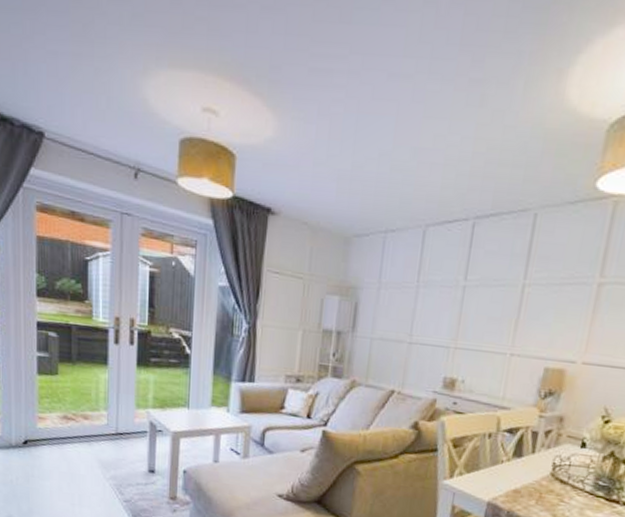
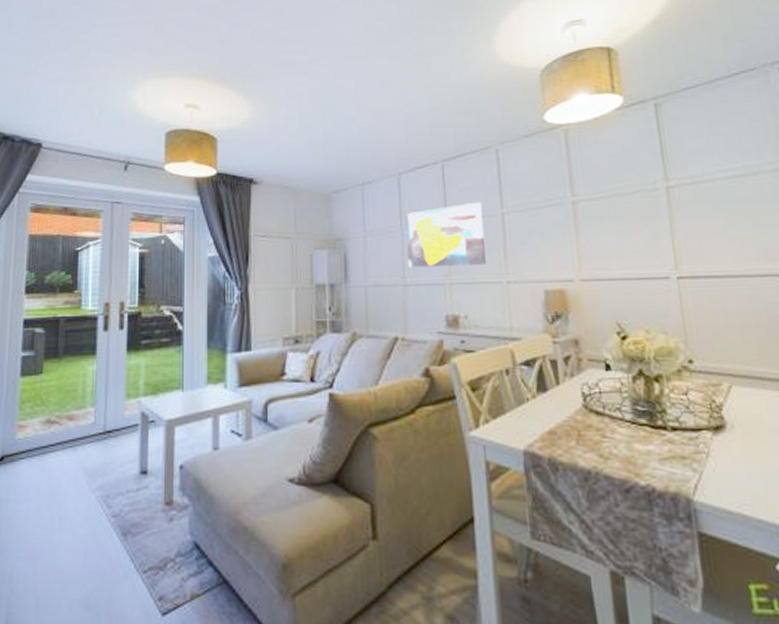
wall art: none [416,268,505,334] -> present [405,201,486,267]

